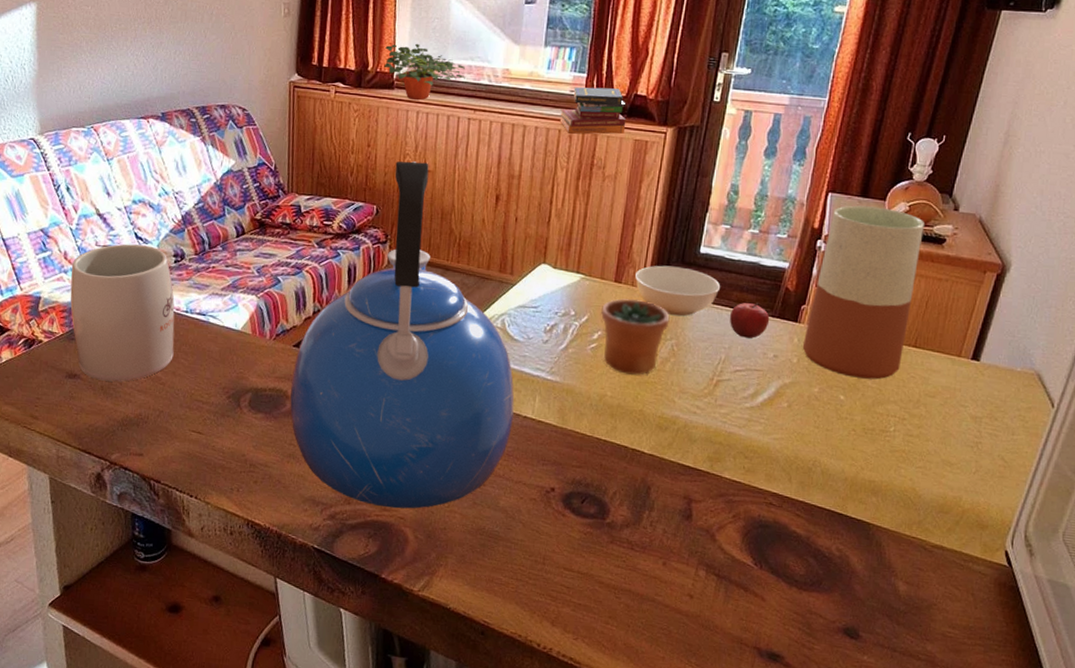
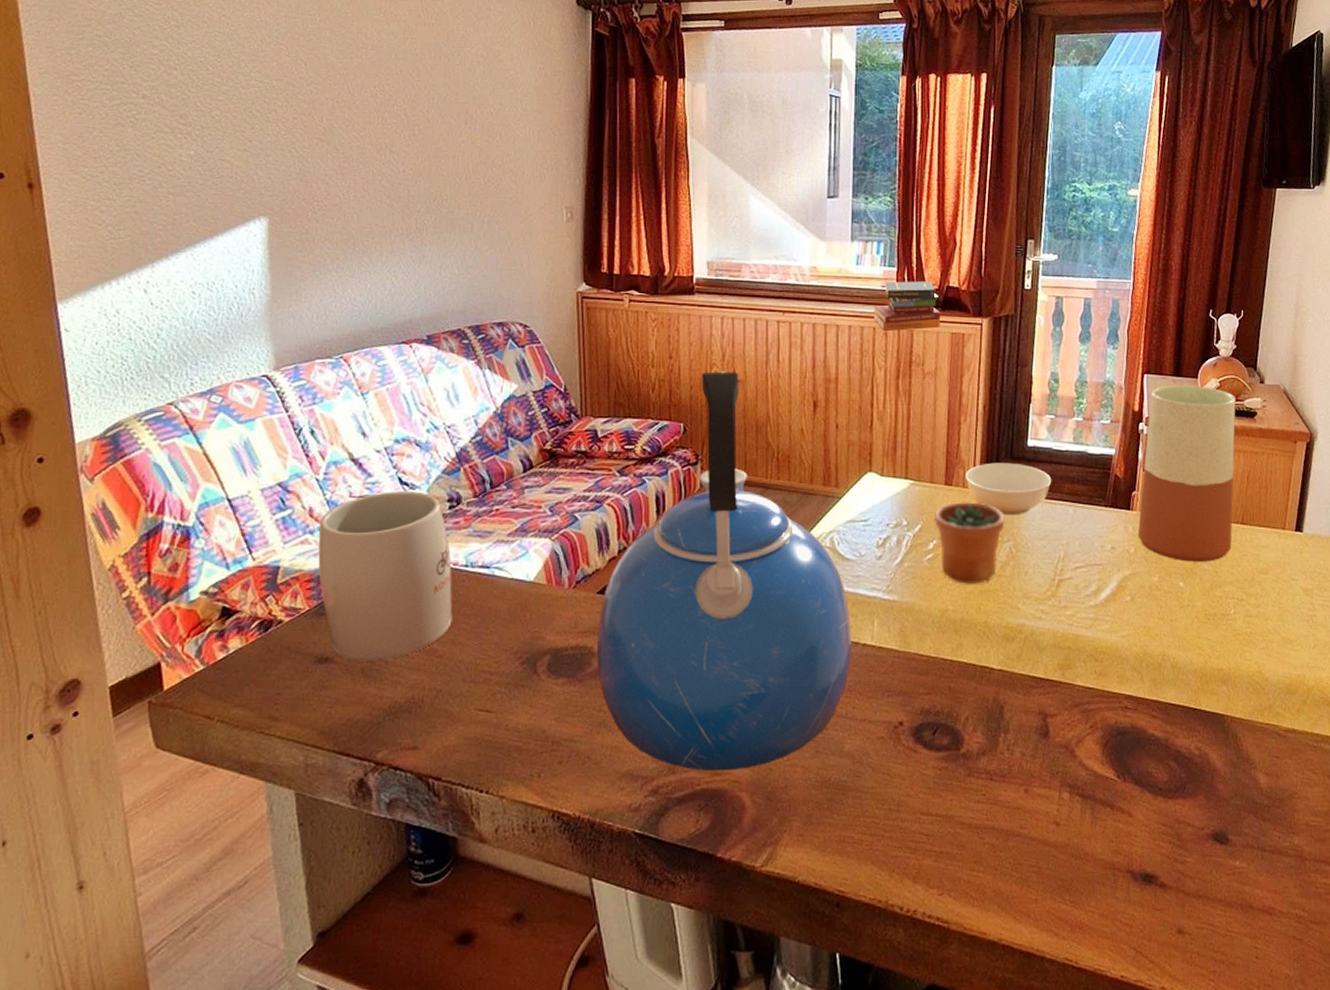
potted plant: present [383,43,465,101] -> none [682,244,771,305]
fruit: present [729,303,770,339] -> none [1063,493,1103,531]

